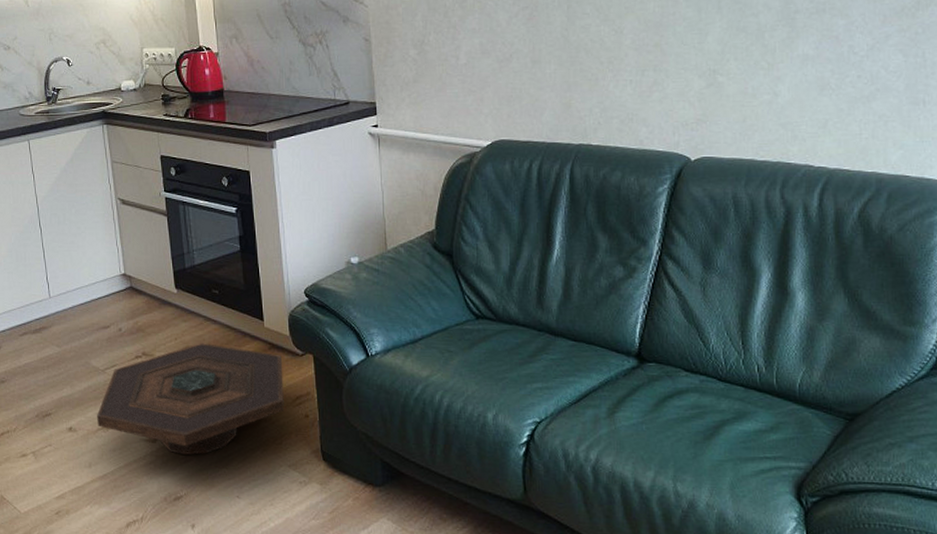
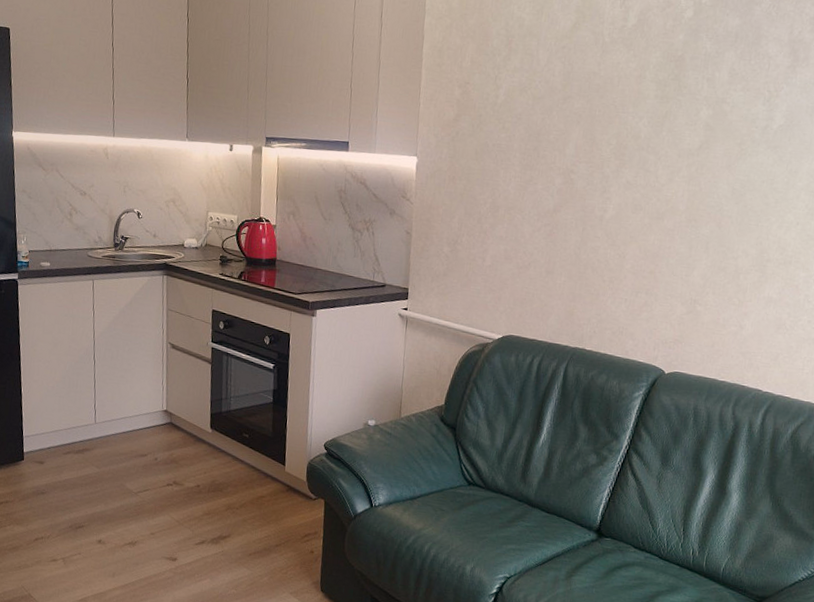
side table: present [97,343,284,456] -> none [125,478,297,576]

